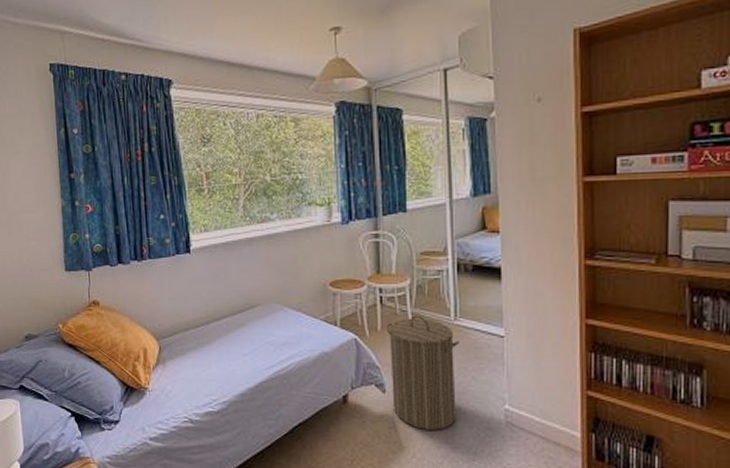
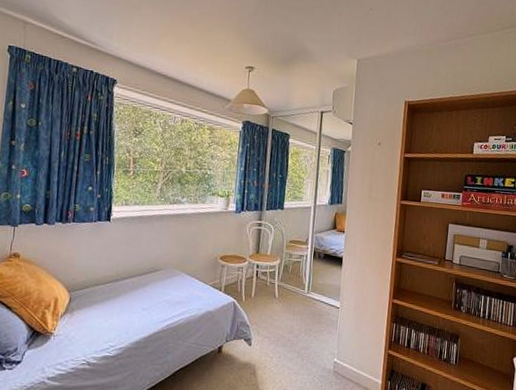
laundry hamper: present [386,315,459,430] -> none [256,287,309,376]

